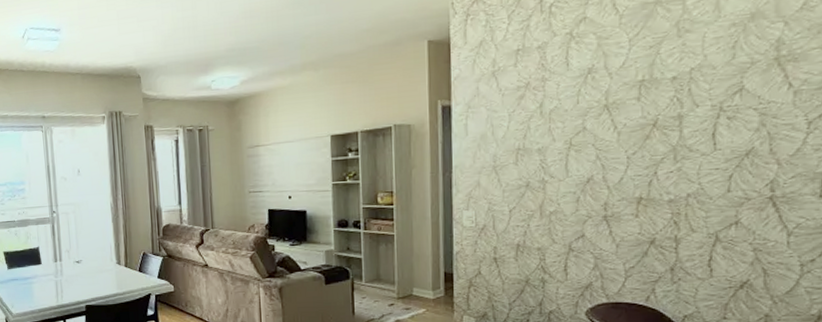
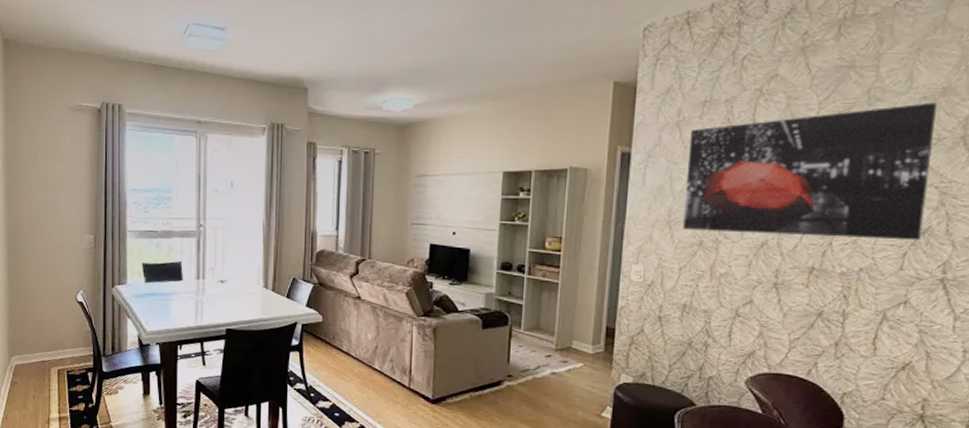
wall art: none [506,28,746,174] -> present [682,102,937,241]

